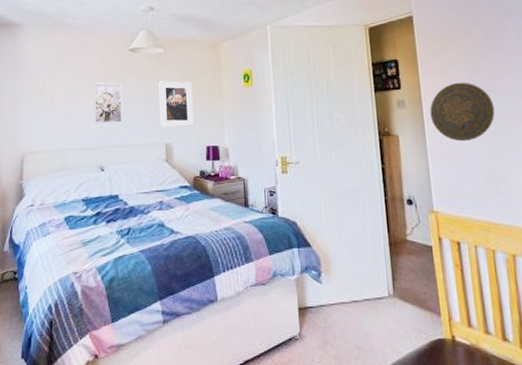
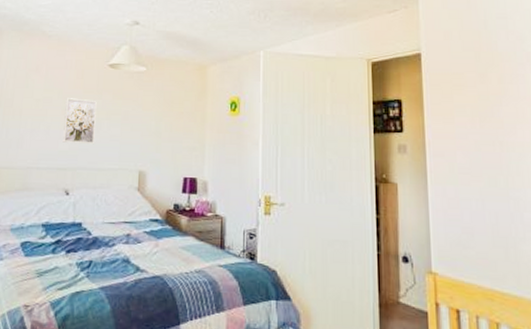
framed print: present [159,81,194,128] -> none [135,102,173,154]
decorative plate: present [430,82,495,142] -> none [434,130,507,197]

